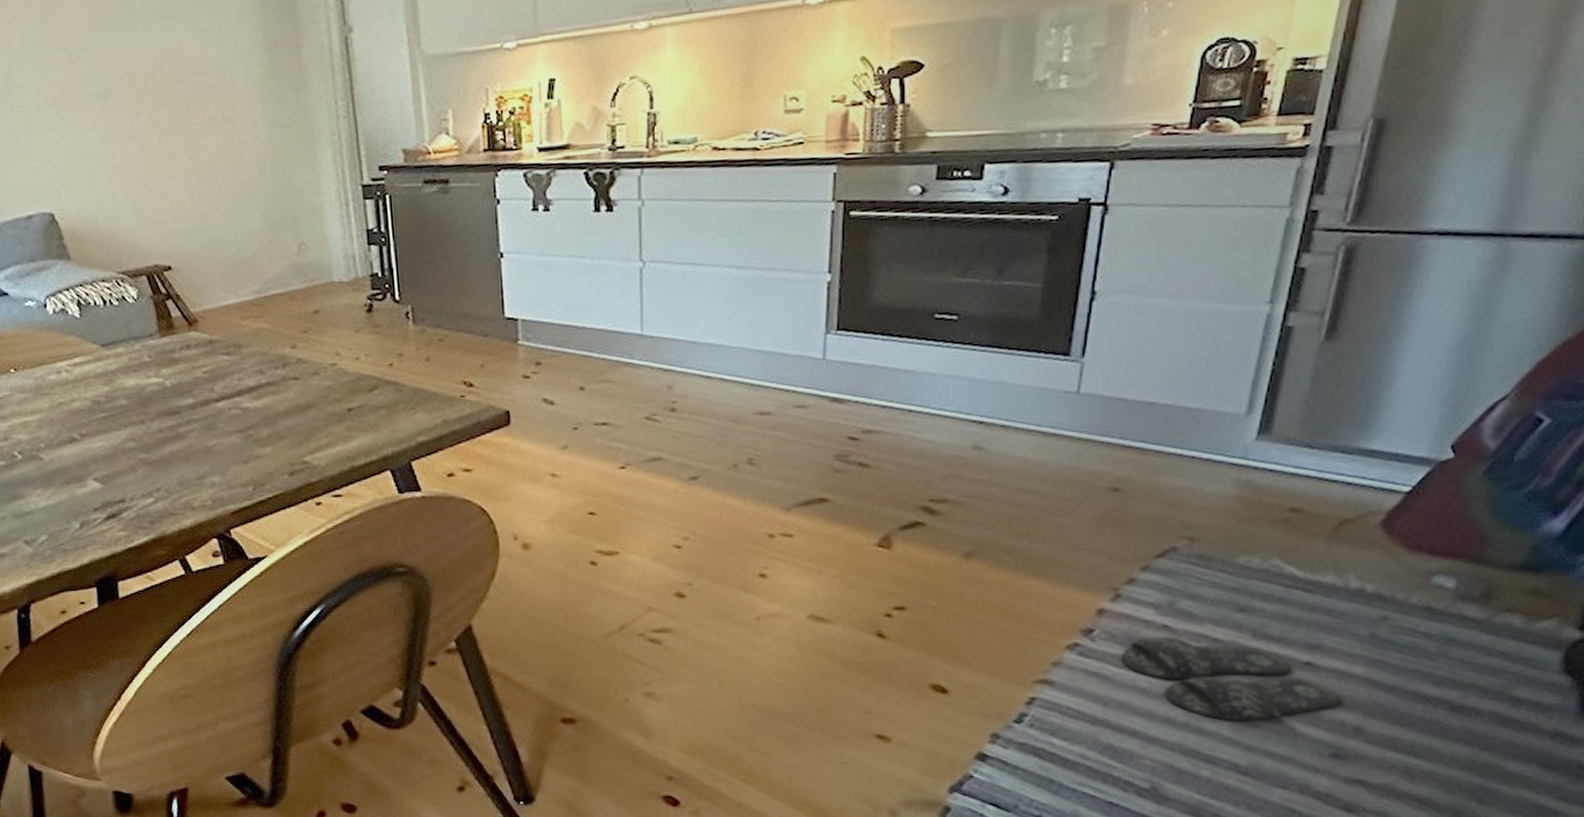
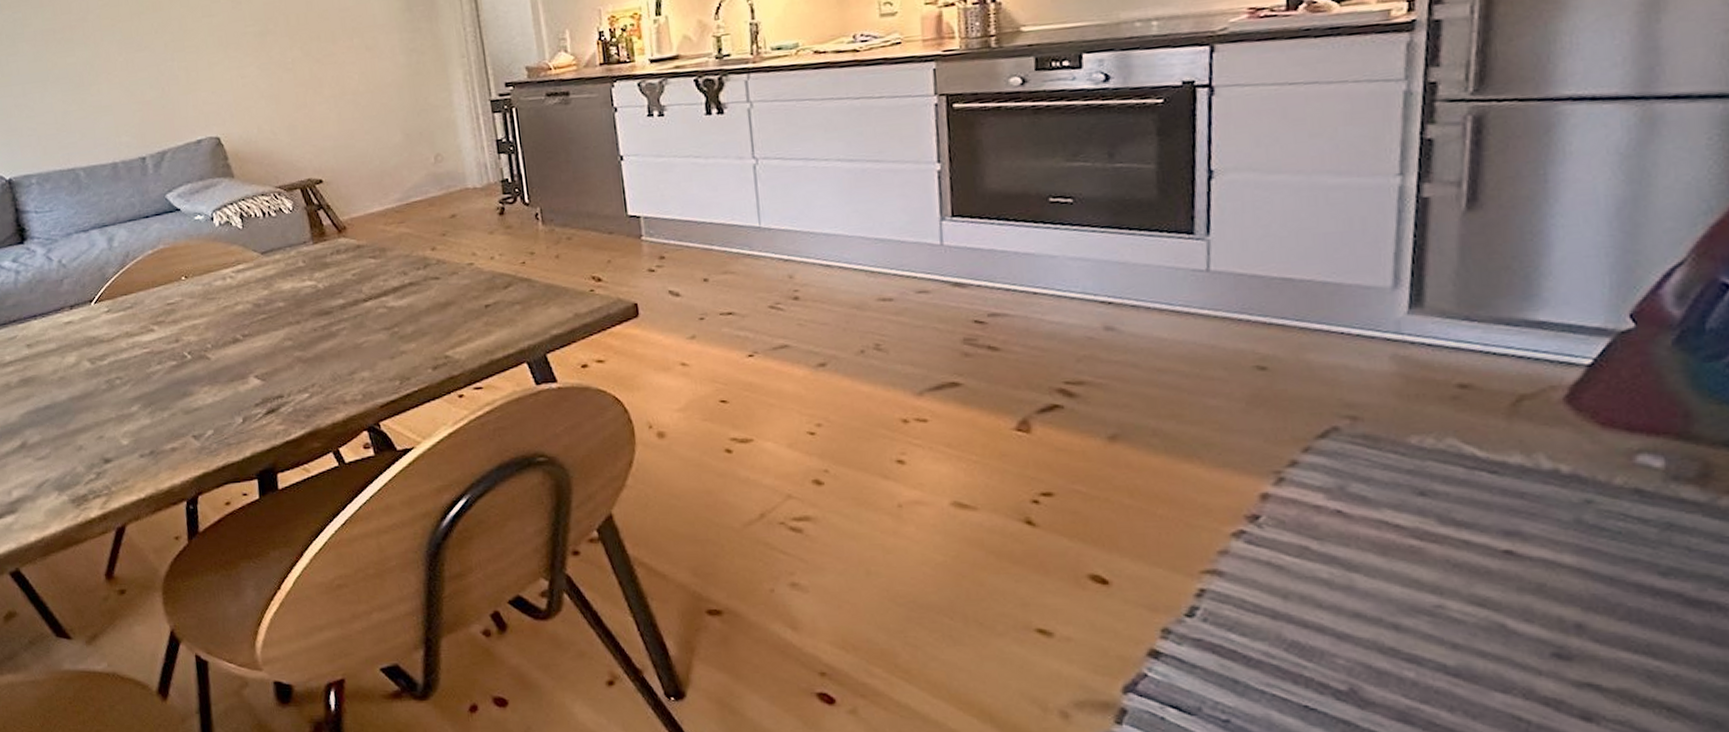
slippers: present [1120,636,1341,722] -> none [1293,522,1554,617]

